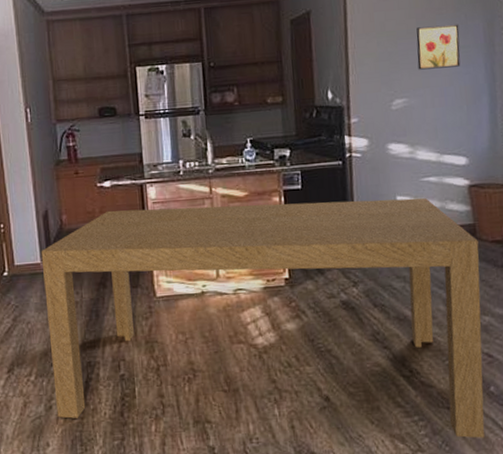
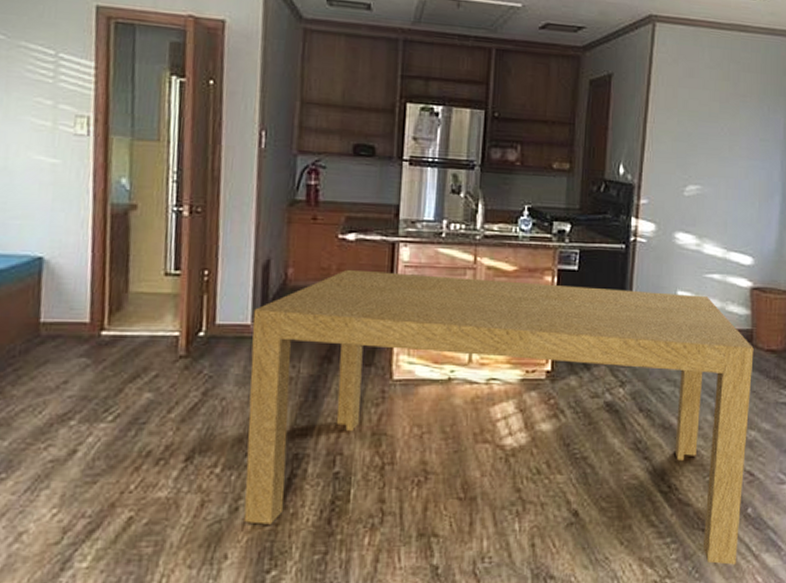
wall art: present [416,24,461,70] -> none [716,111,761,160]

